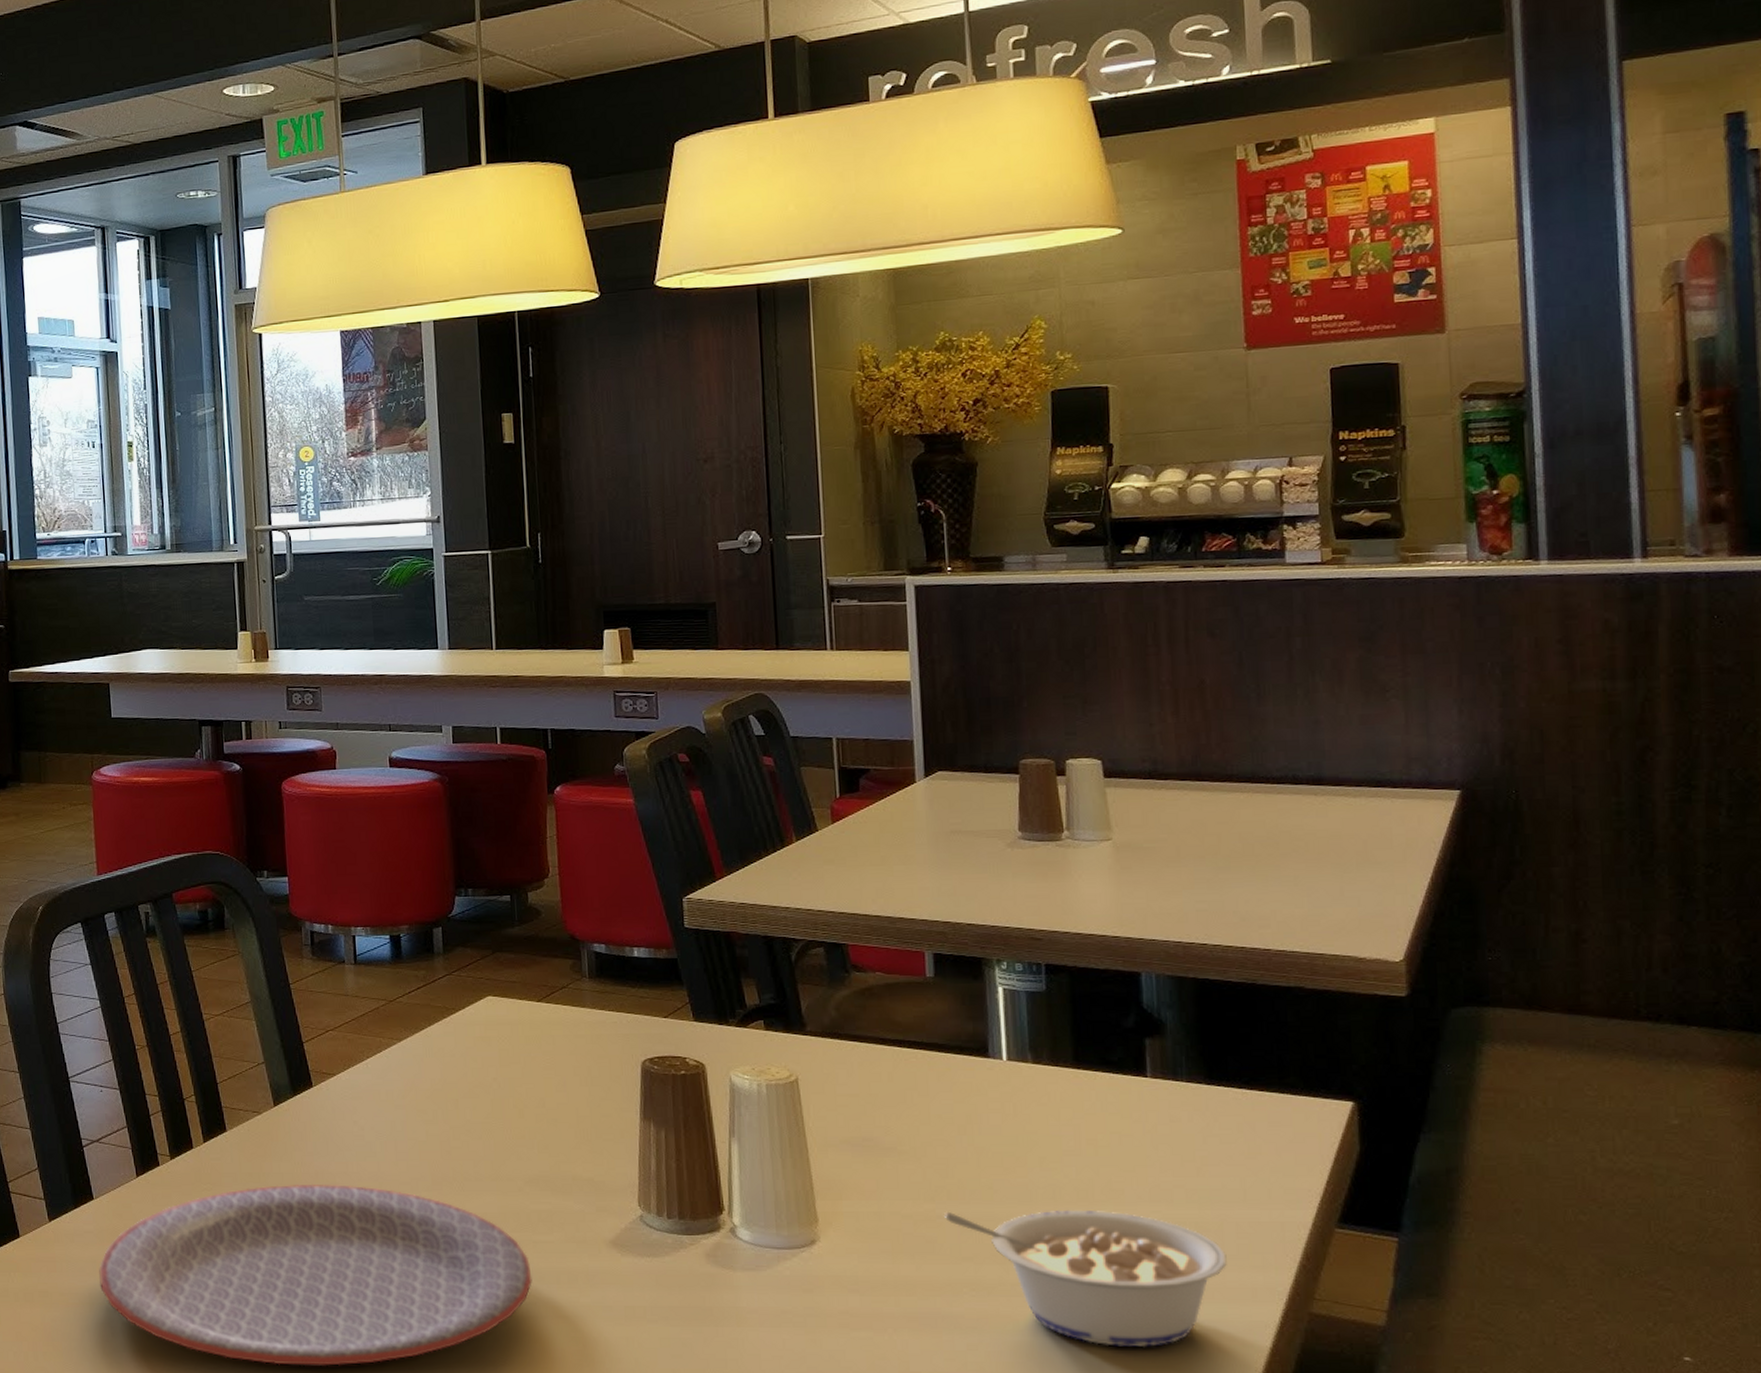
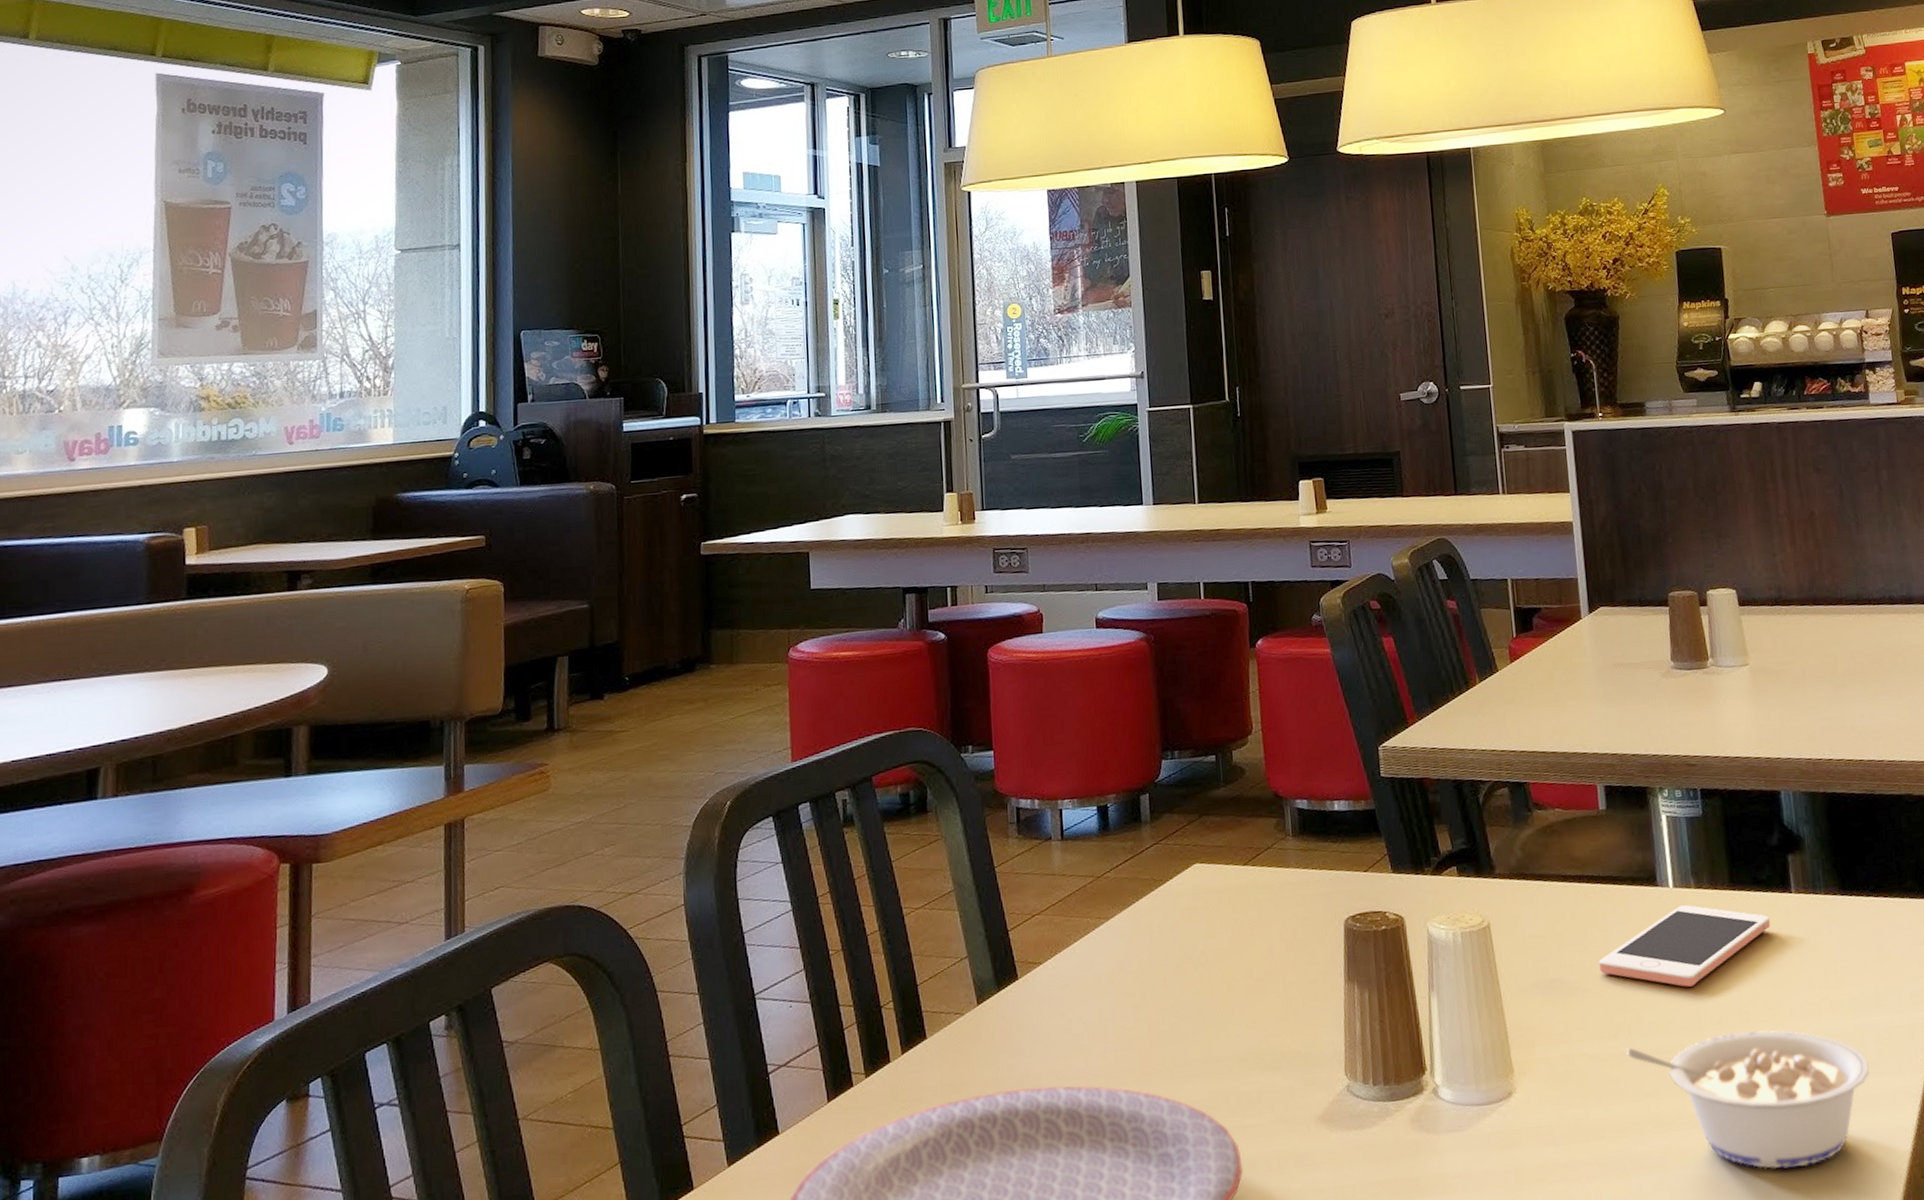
cell phone: none [918,1079,1119,1160] -> present [1599,905,1770,987]

